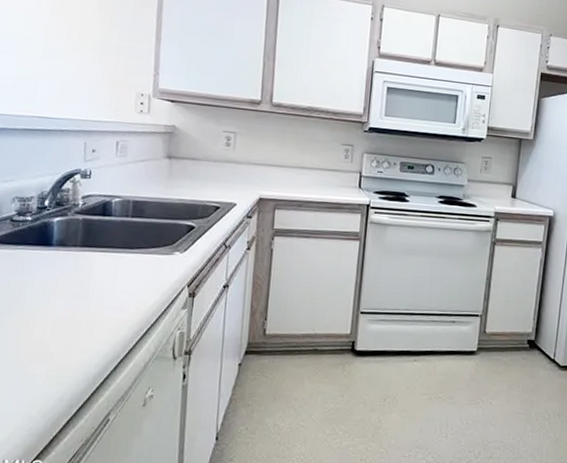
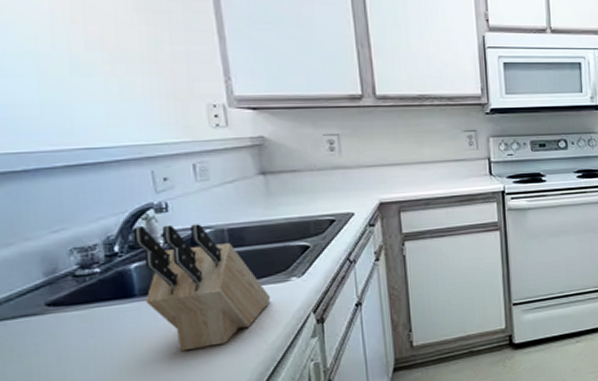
knife block: none [59,187,156,301] -> present [132,224,271,352]

